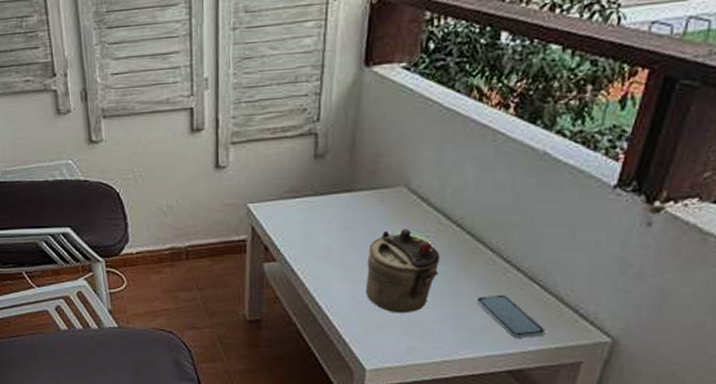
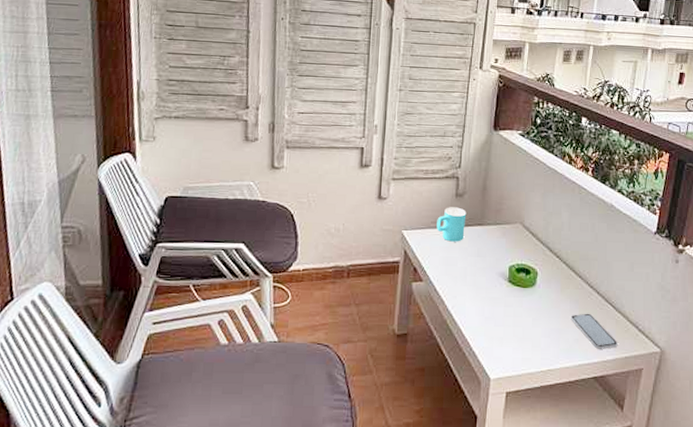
cup: none [291,171,330,214] -> present [437,207,467,242]
teapot: present [365,229,440,314] -> none [491,257,546,329]

